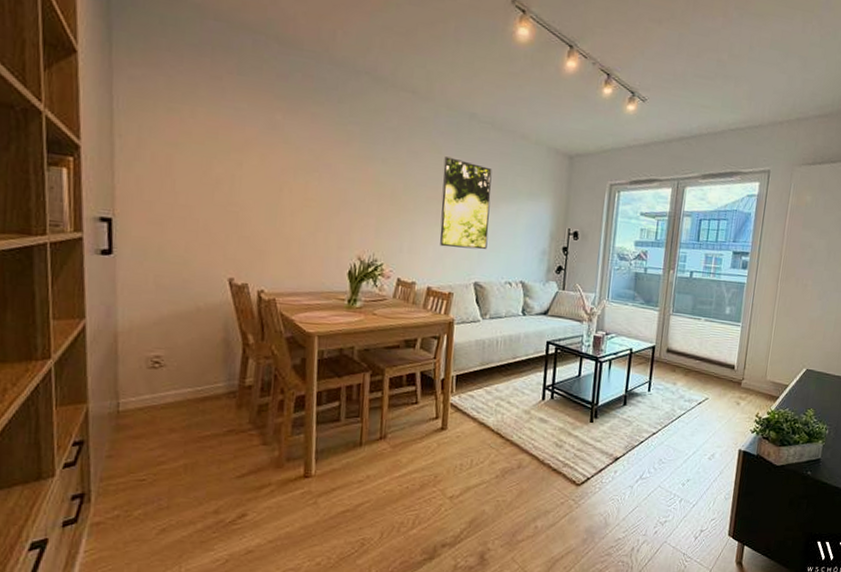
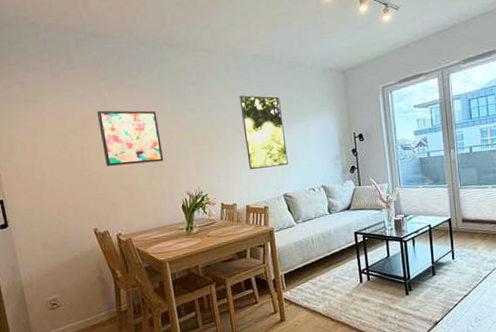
wall art: none [261,134,339,214] -> present [97,110,164,166]

